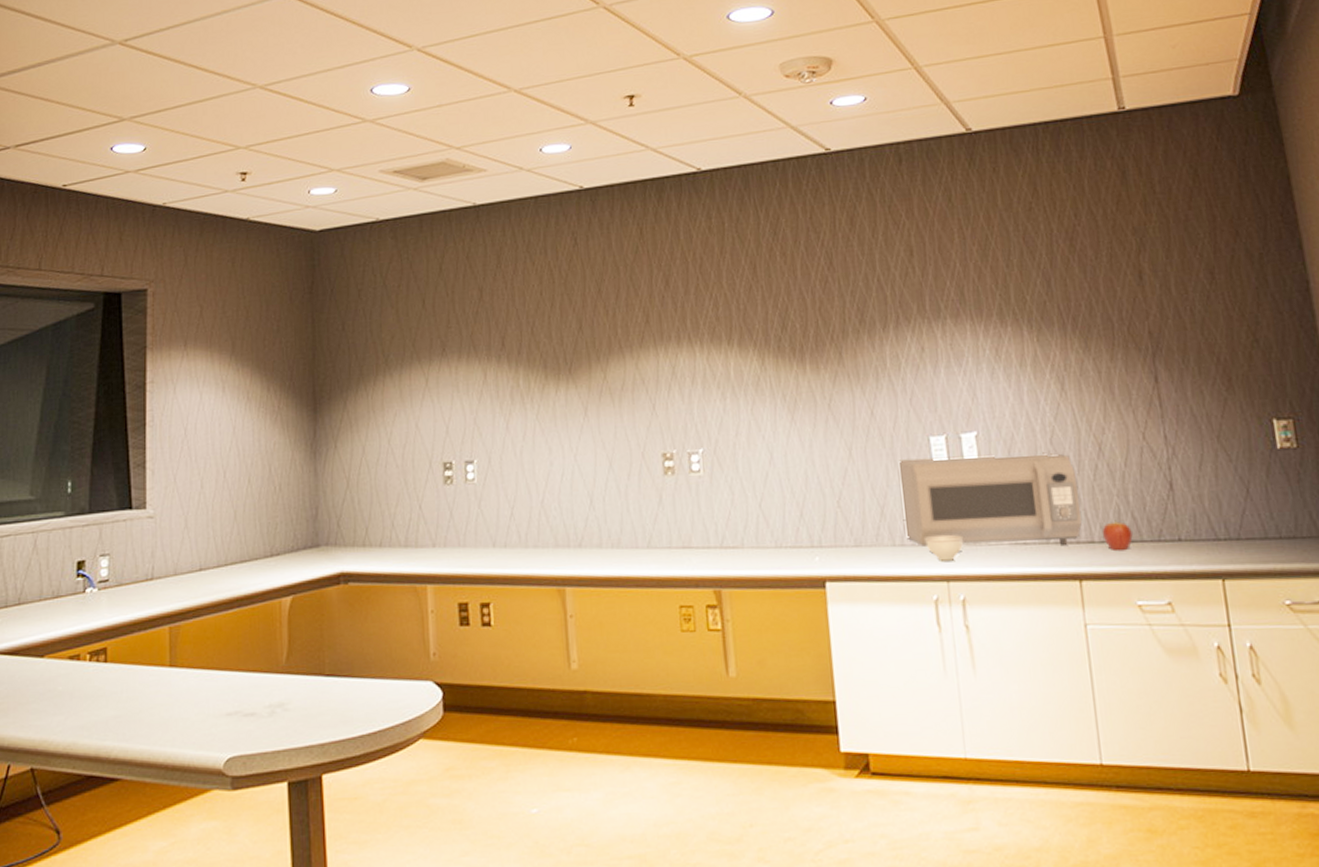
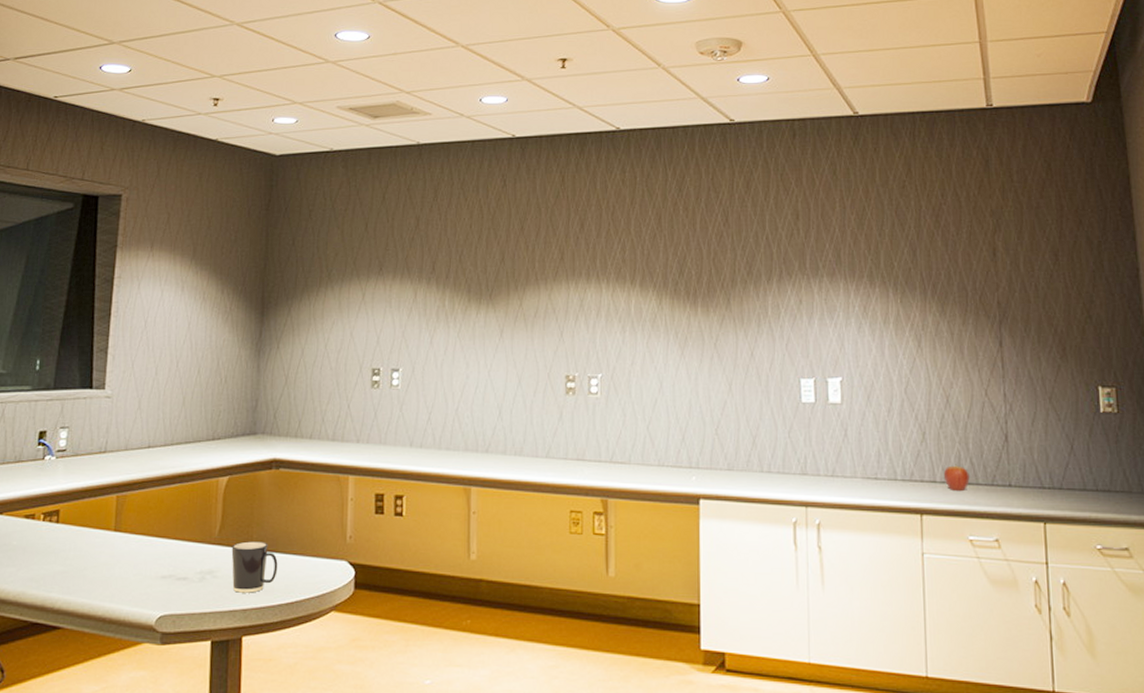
mug: none [302,666,356,726] -> present [231,541,278,593]
microwave: present [898,452,1082,547] -> none [771,397,926,484]
bowl: present [923,534,964,561] -> none [788,465,823,489]

